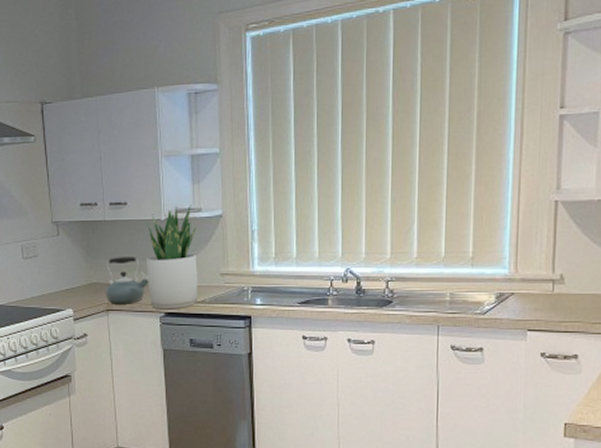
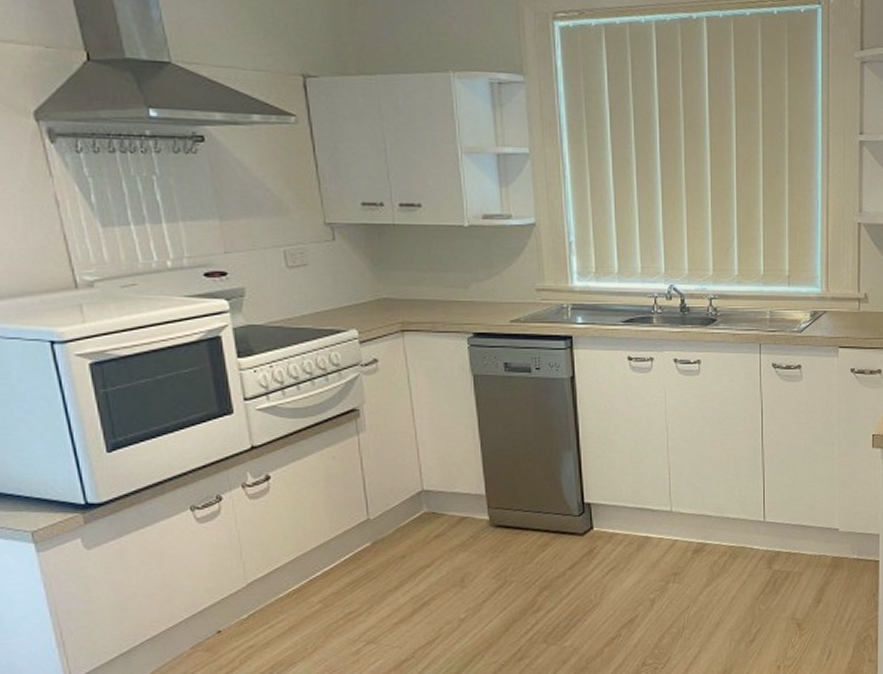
kettle: present [105,257,149,304] -> none [398,268,453,324]
planter: present [146,205,197,310] -> none [445,210,511,330]

